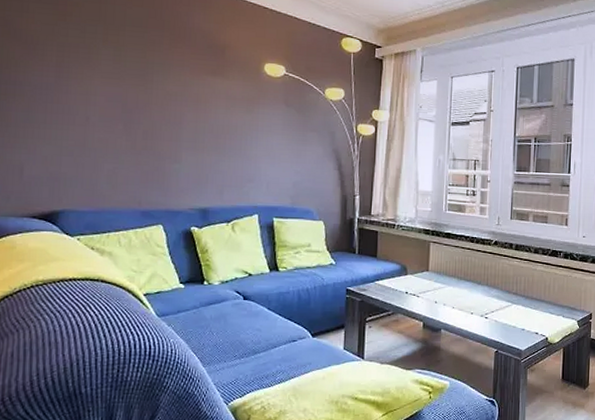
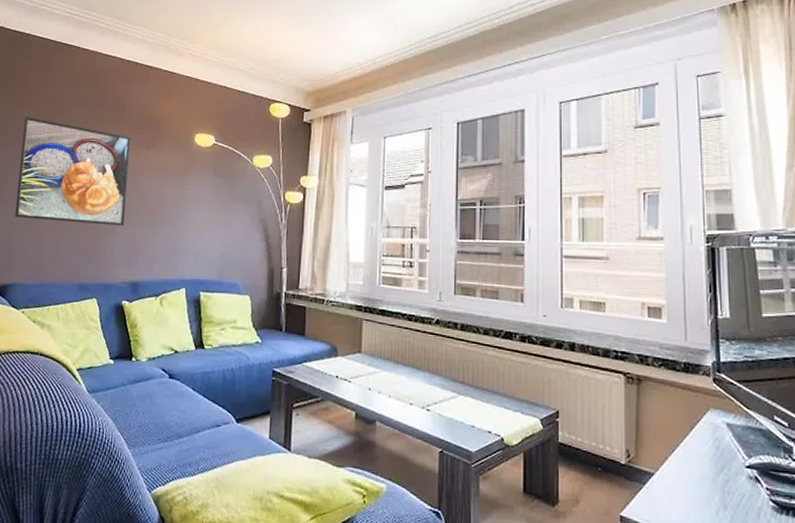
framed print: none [61,33,195,153] -> present [14,117,131,226]

